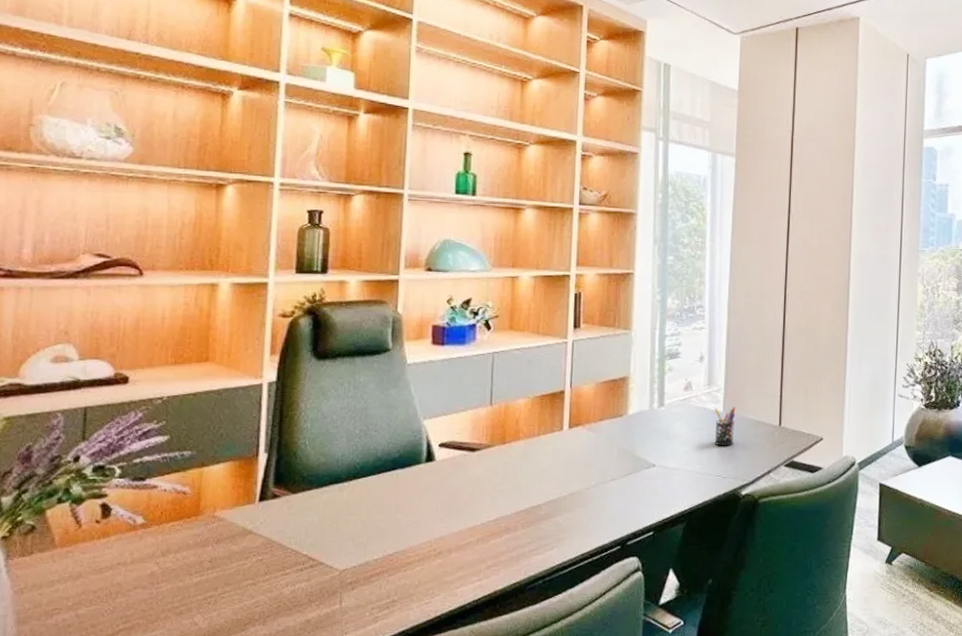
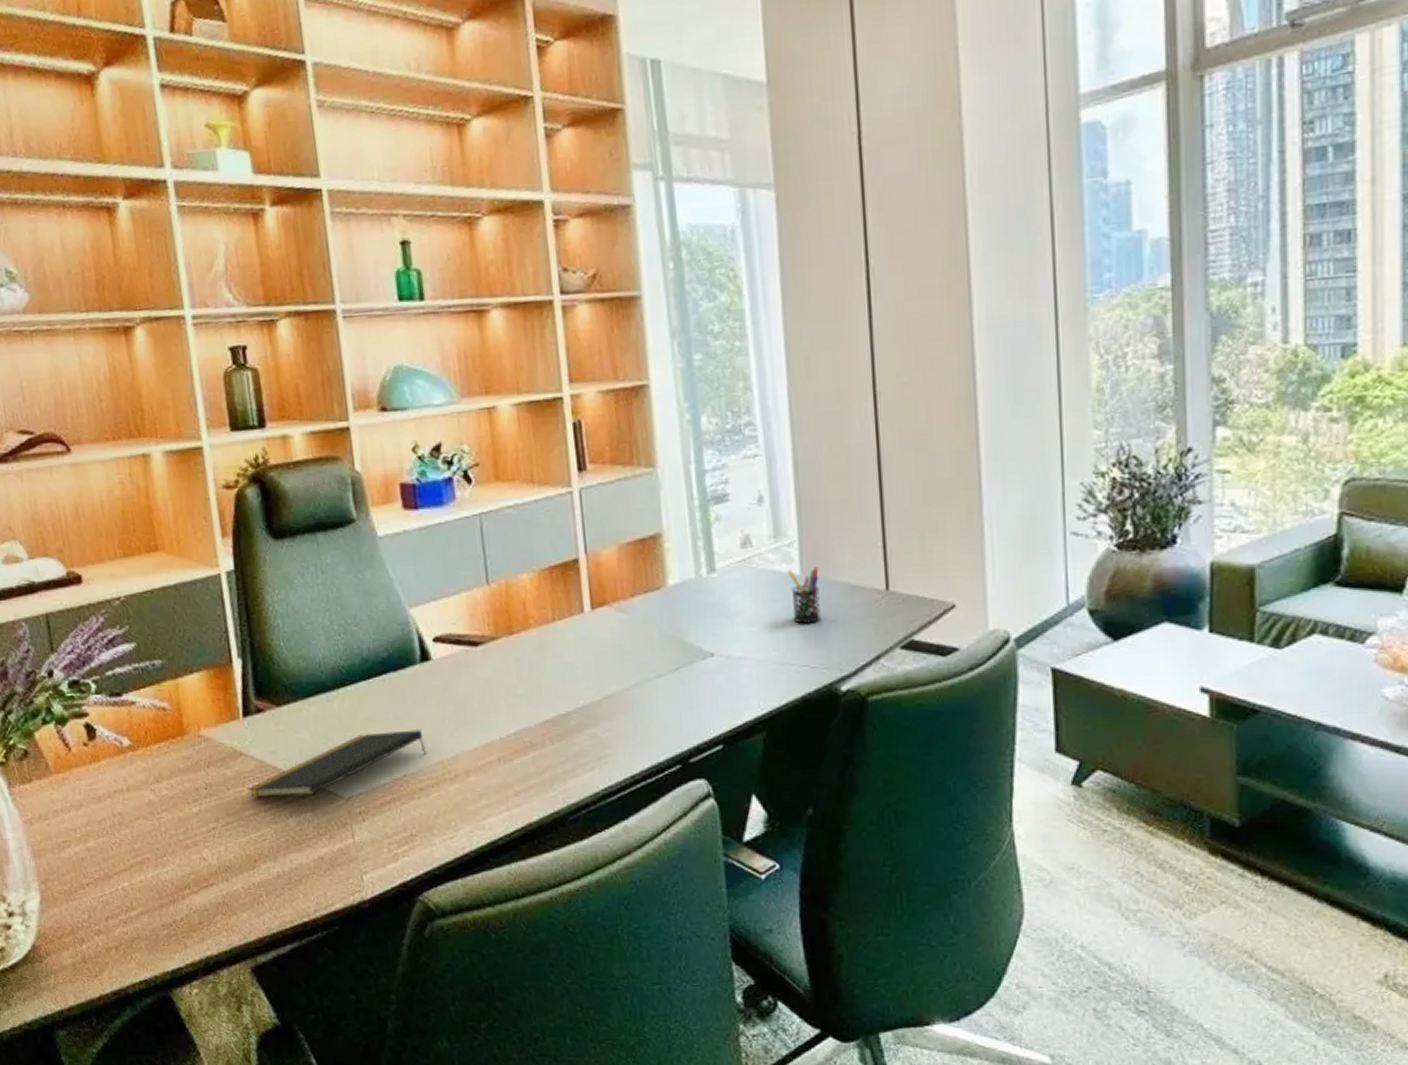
notepad: none [251,515,418,571] -> present [248,730,427,799]

